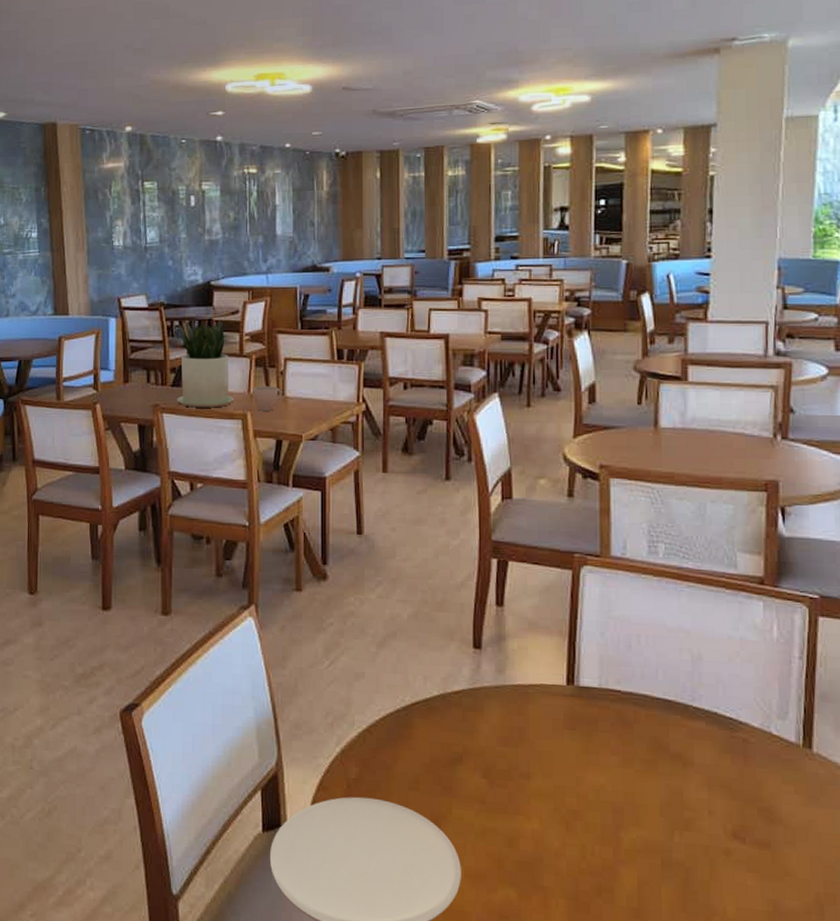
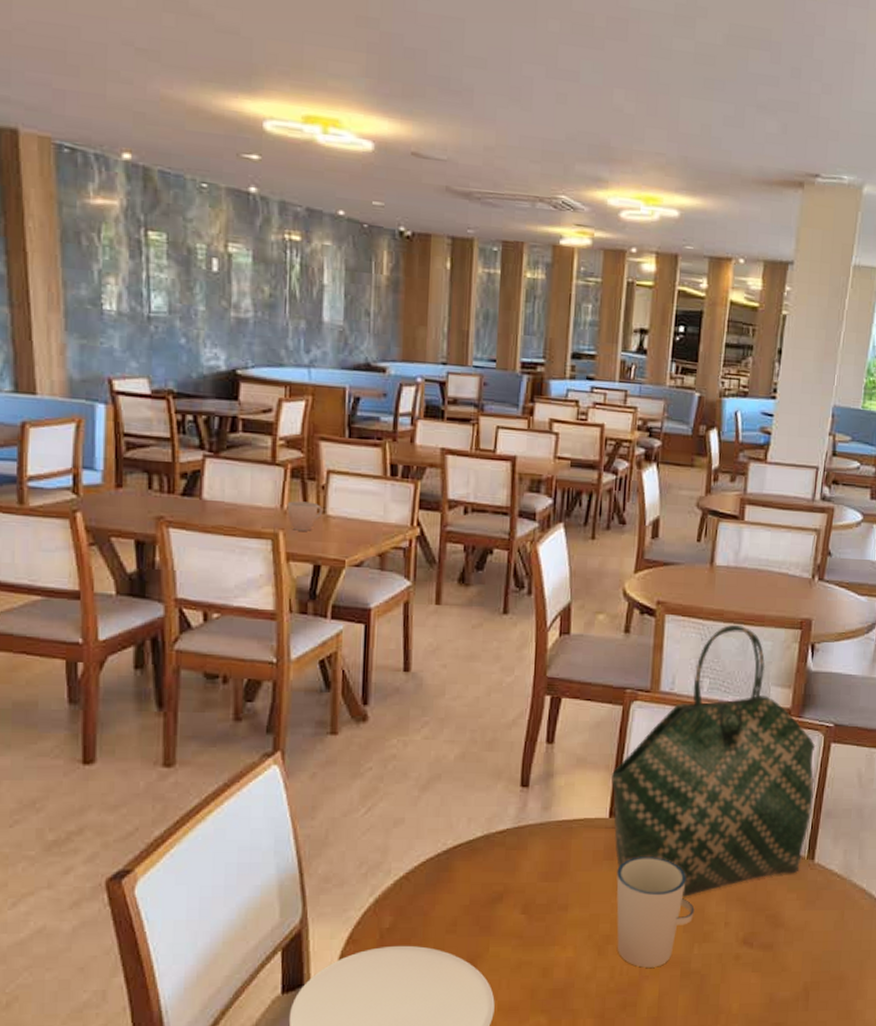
planter: present [177,319,234,408] -> none [188,414,263,525]
tote bag: none [565,488,803,778] -> present [610,625,816,898]
cup: none [580,728,671,852] -> present [616,856,695,968]

